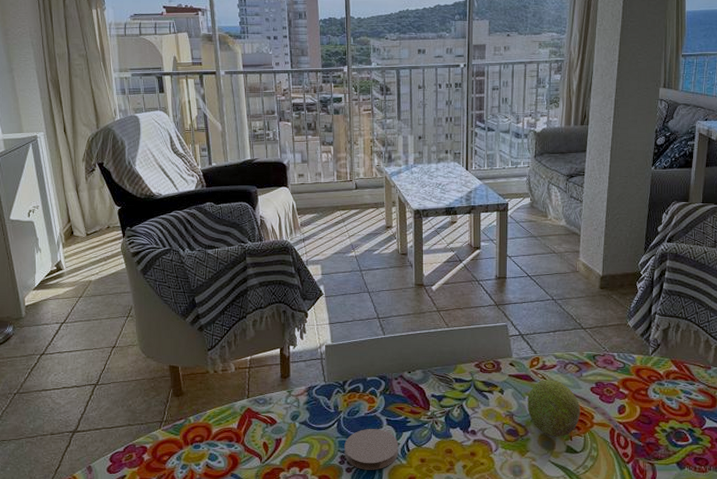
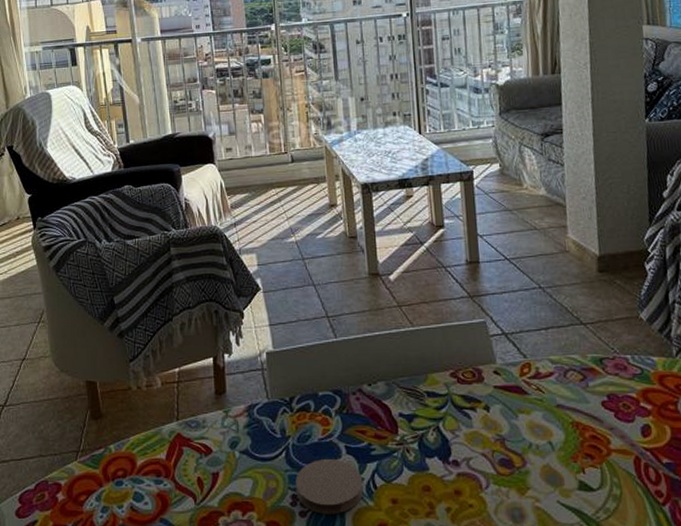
fruit: present [527,380,581,437] -> none [520,392,593,469]

